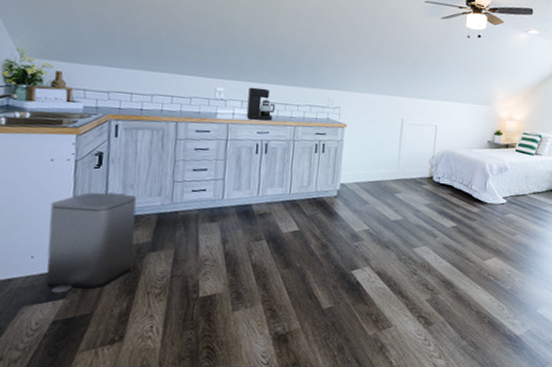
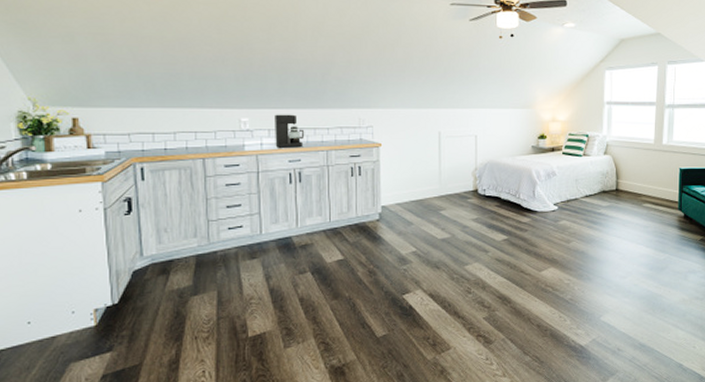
pedal bin: present [46,192,137,293] -> none [85,238,176,347]

